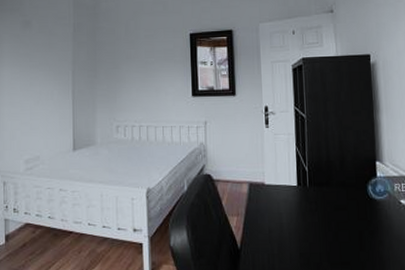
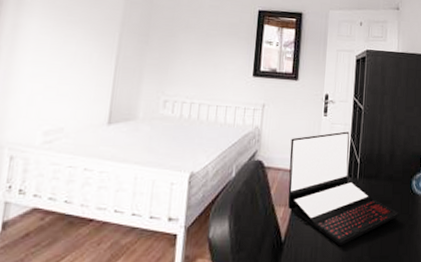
laptop: none [235,141,357,252] -> present [287,131,399,245]

